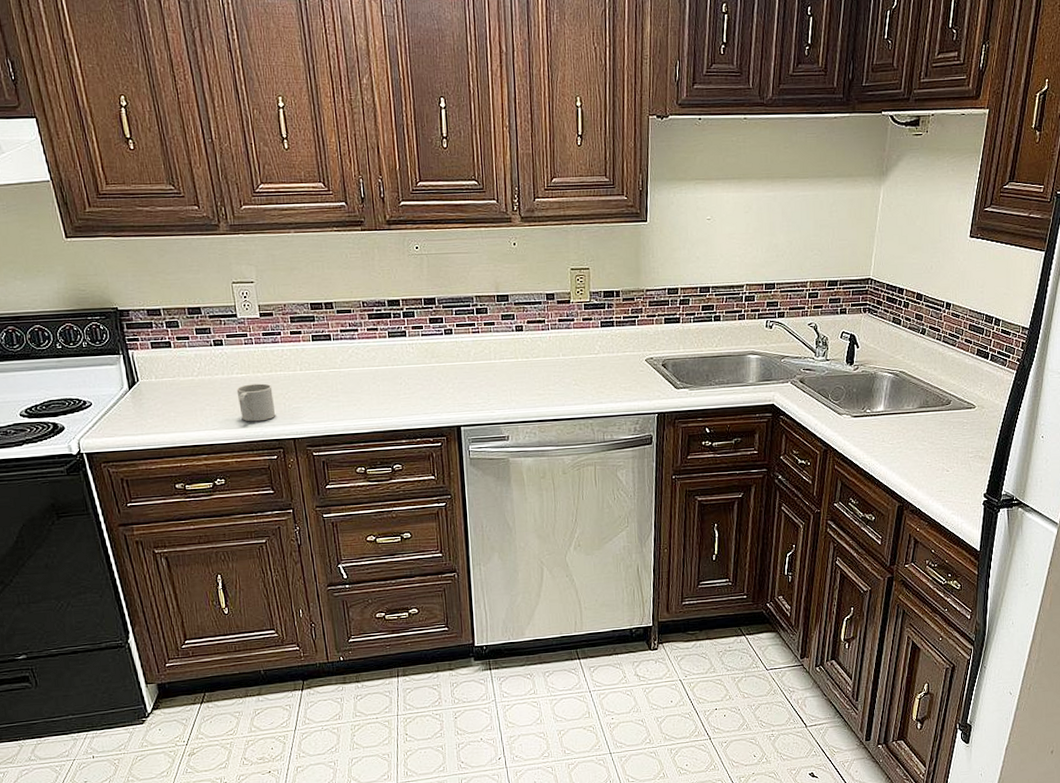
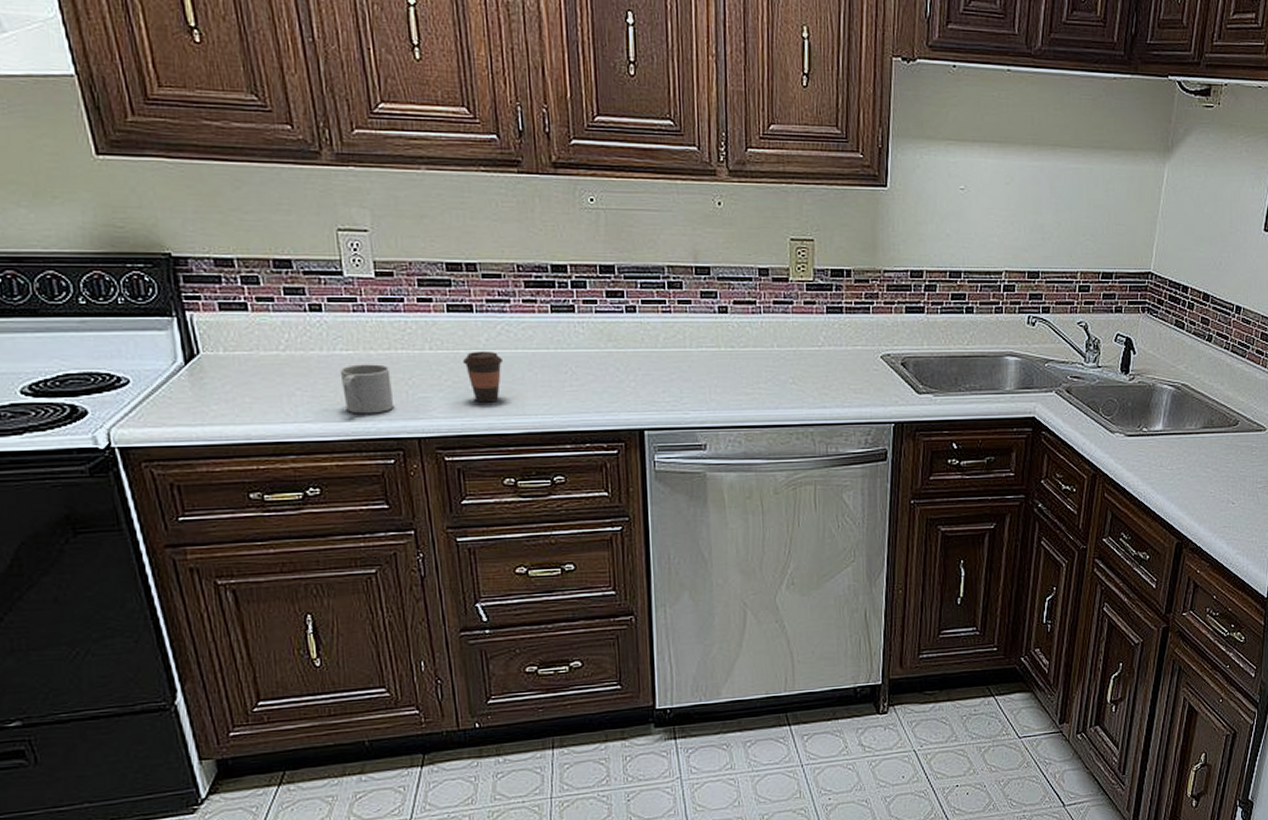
coffee cup: none [325,369,354,410] -> present [463,350,504,403]

